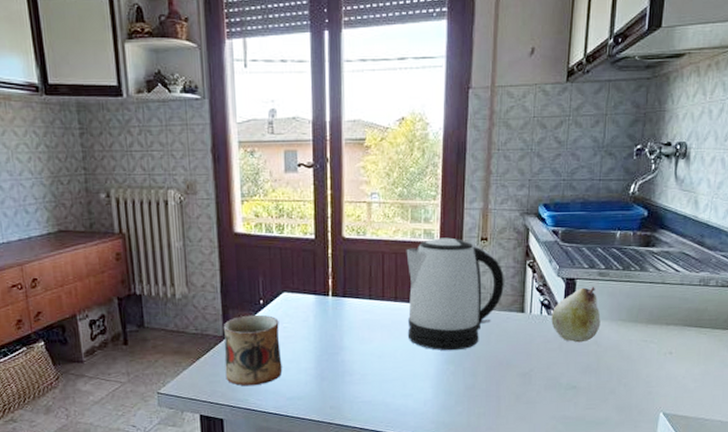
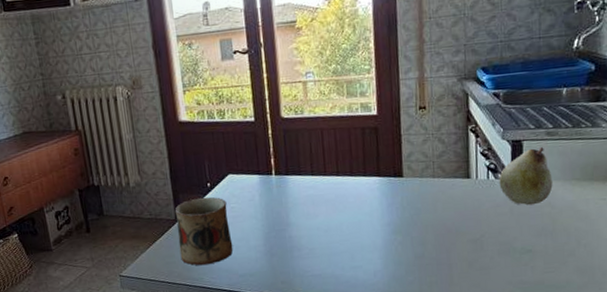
kettle: present [406,237,504,351] -> none [344,109,447,222]

